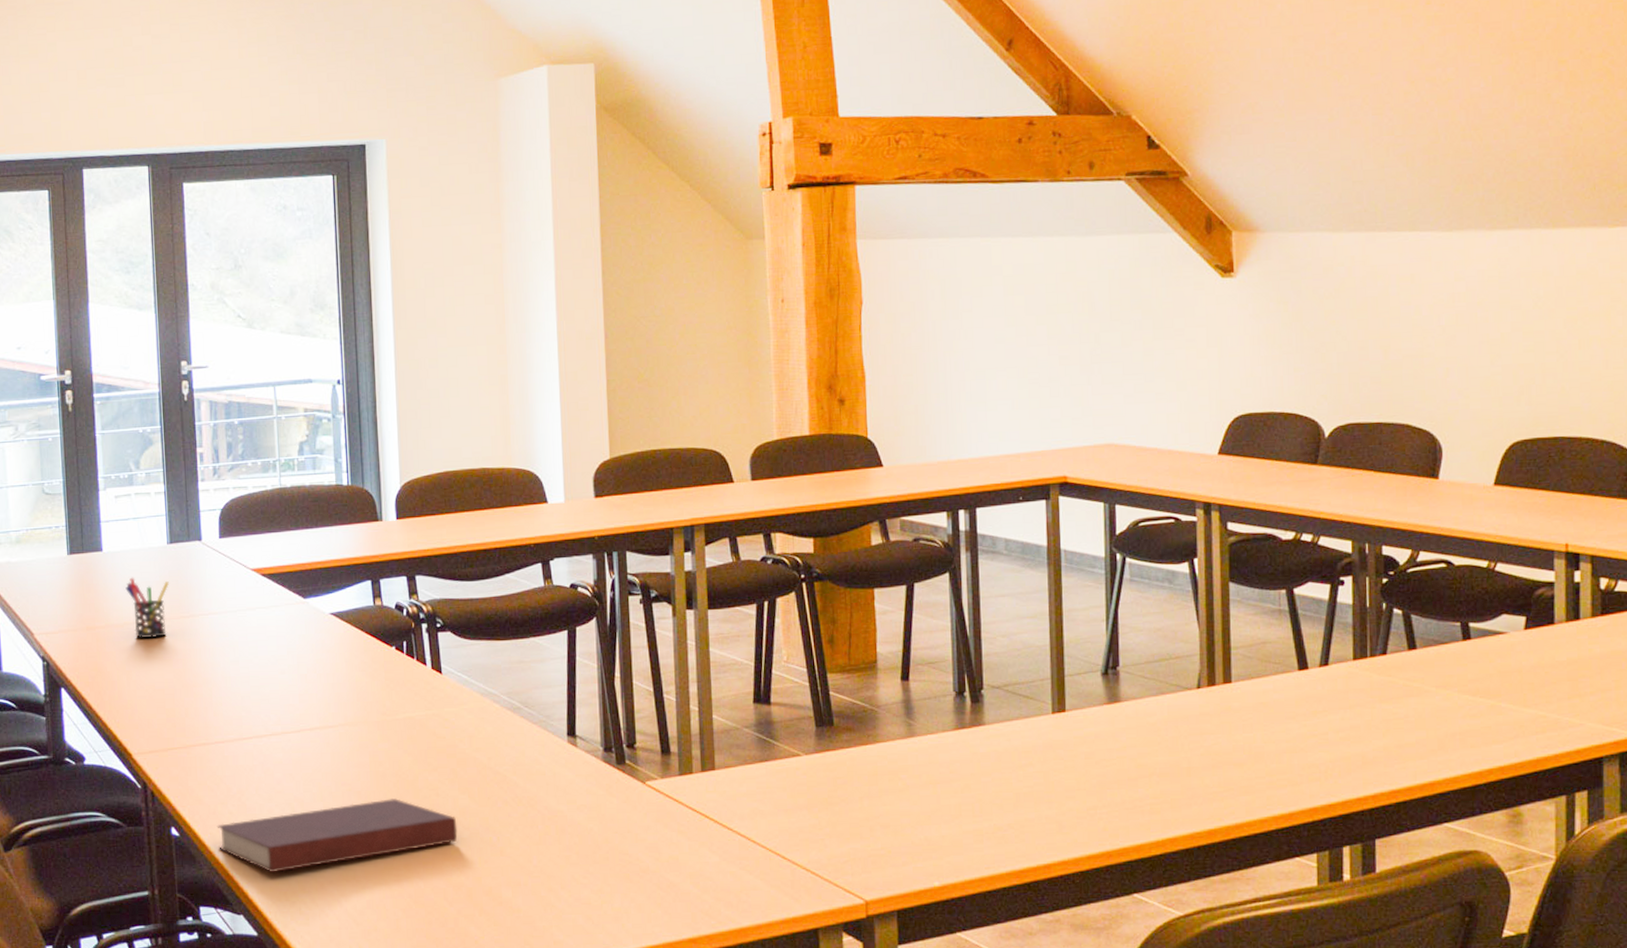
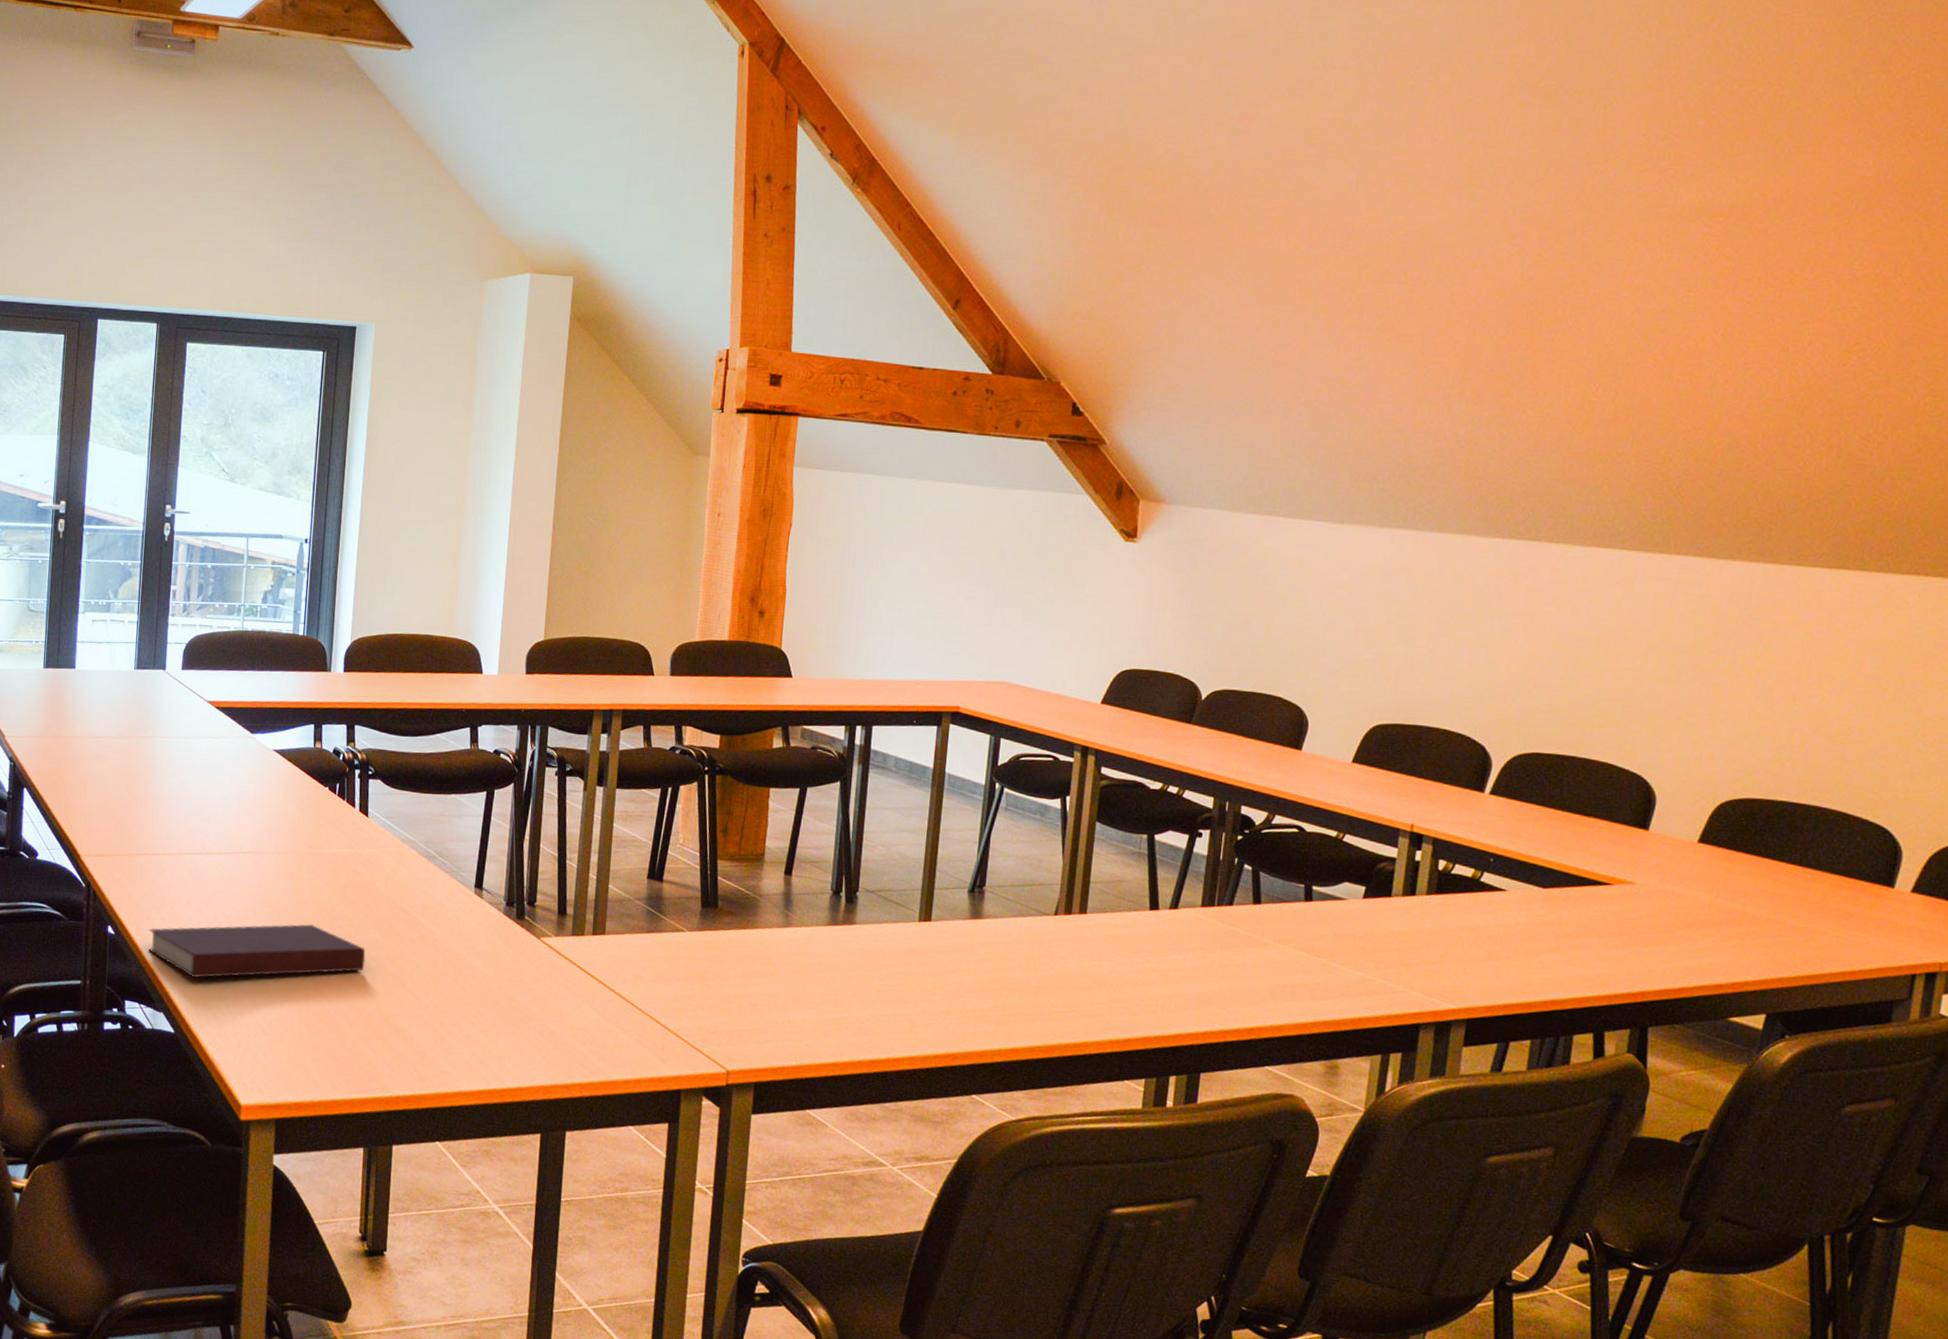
pen holder: present [125,577,169,638] -> none [92,695,132,753]

